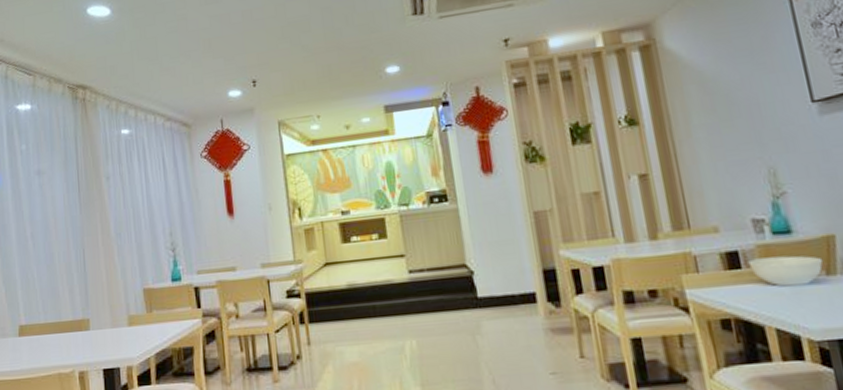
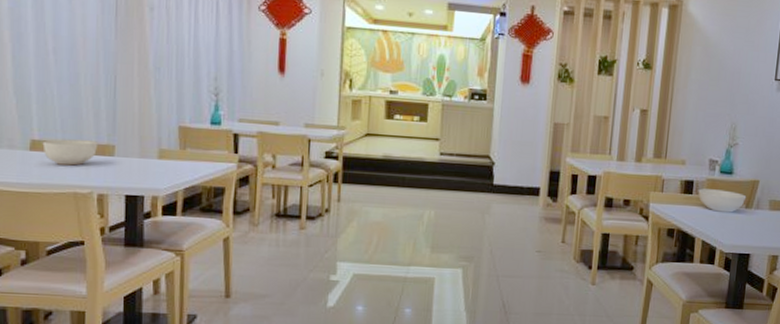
bowl: none [29,317,75,347] -> present [42,139,99,166]

